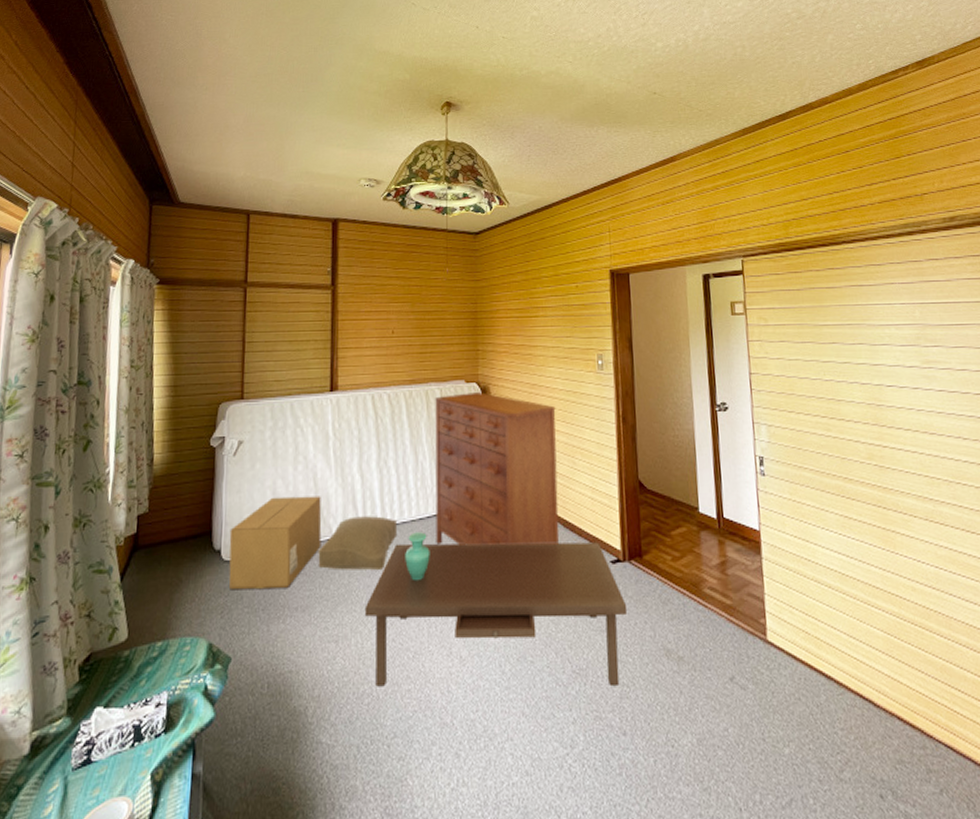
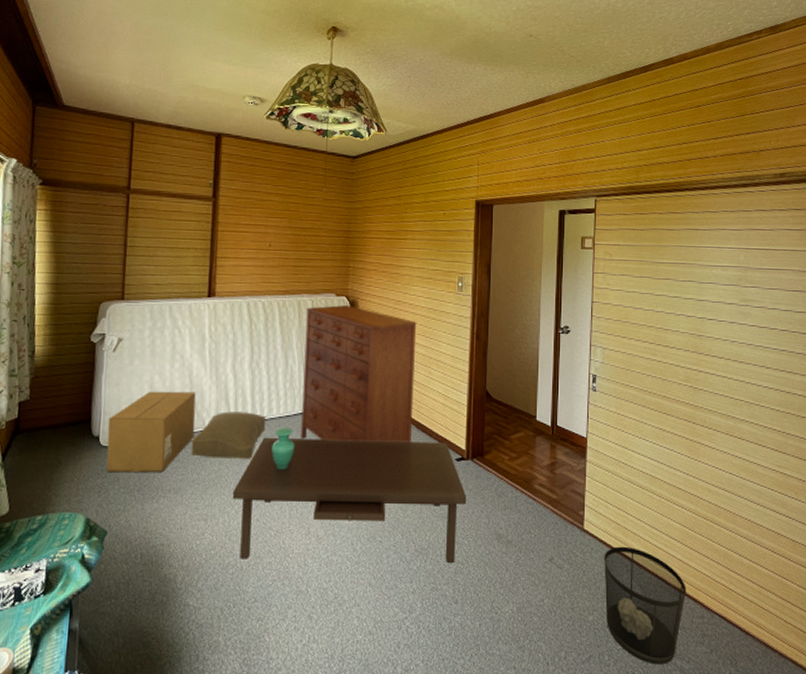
waste bin: none [794,660,901,810] -> present [604,546,687,665]

